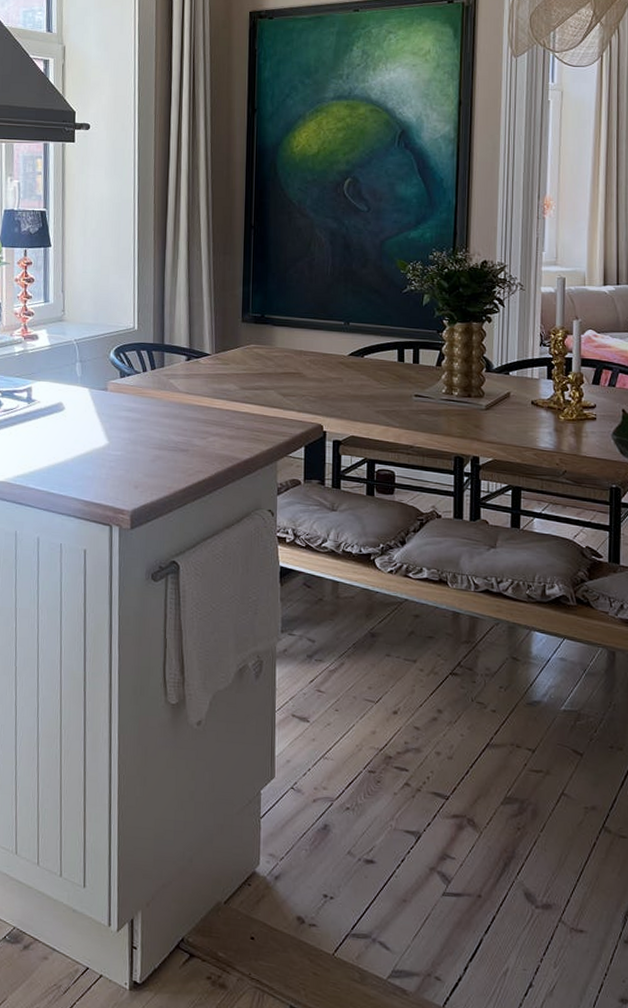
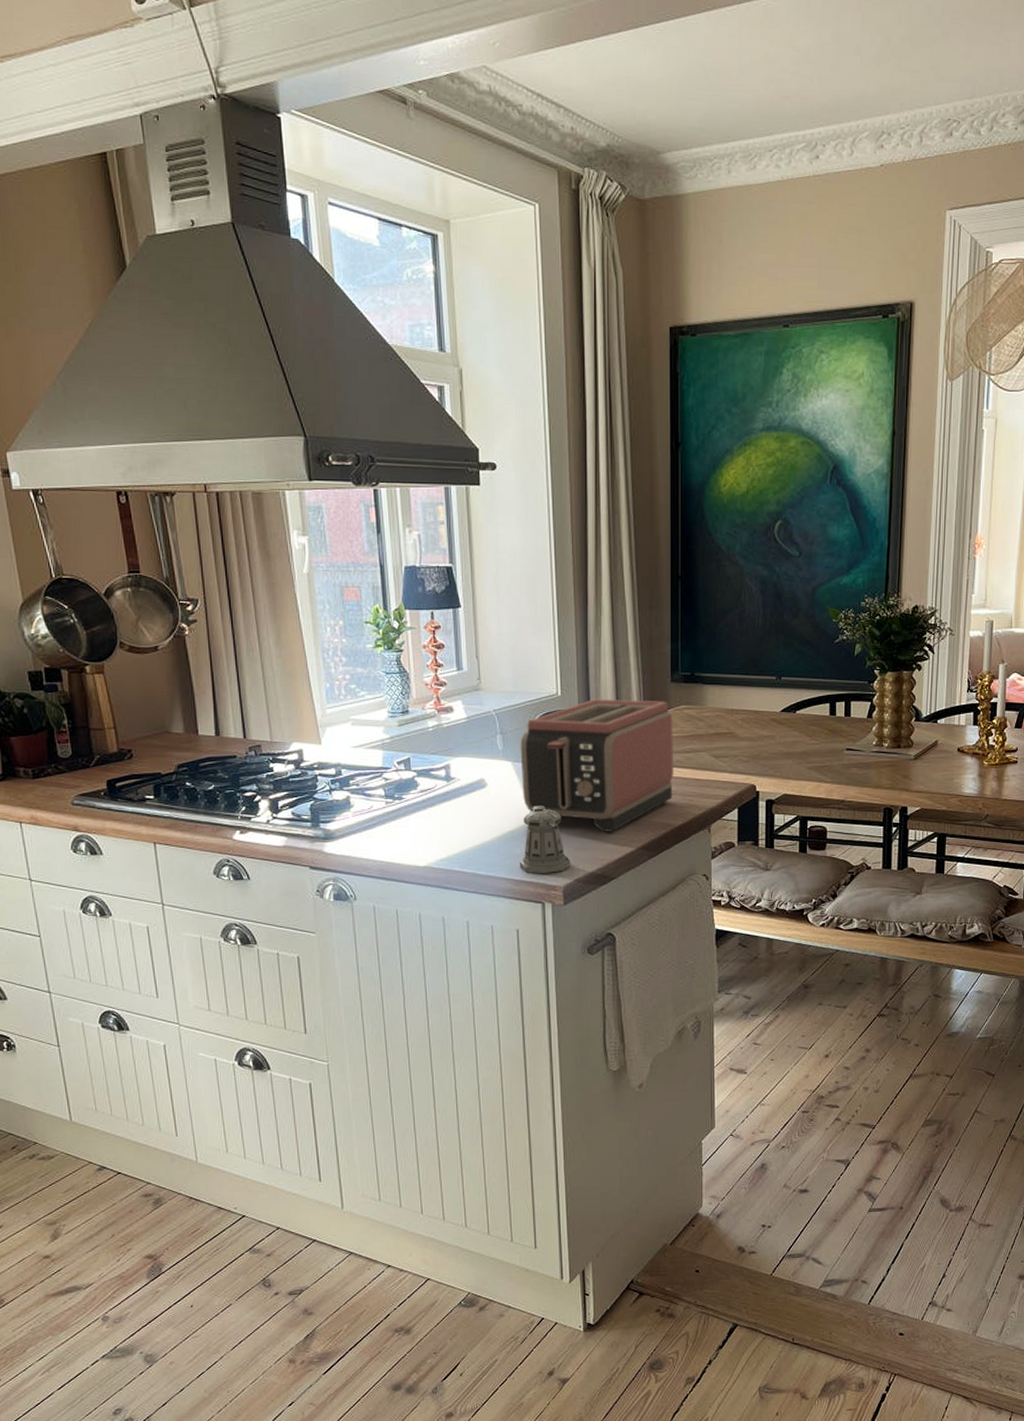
pepper shaker: none [90,432,139,498] -> present [519,807,571,874]
toaster: none [97,335,243,461] -> present [520,700,674,832]

